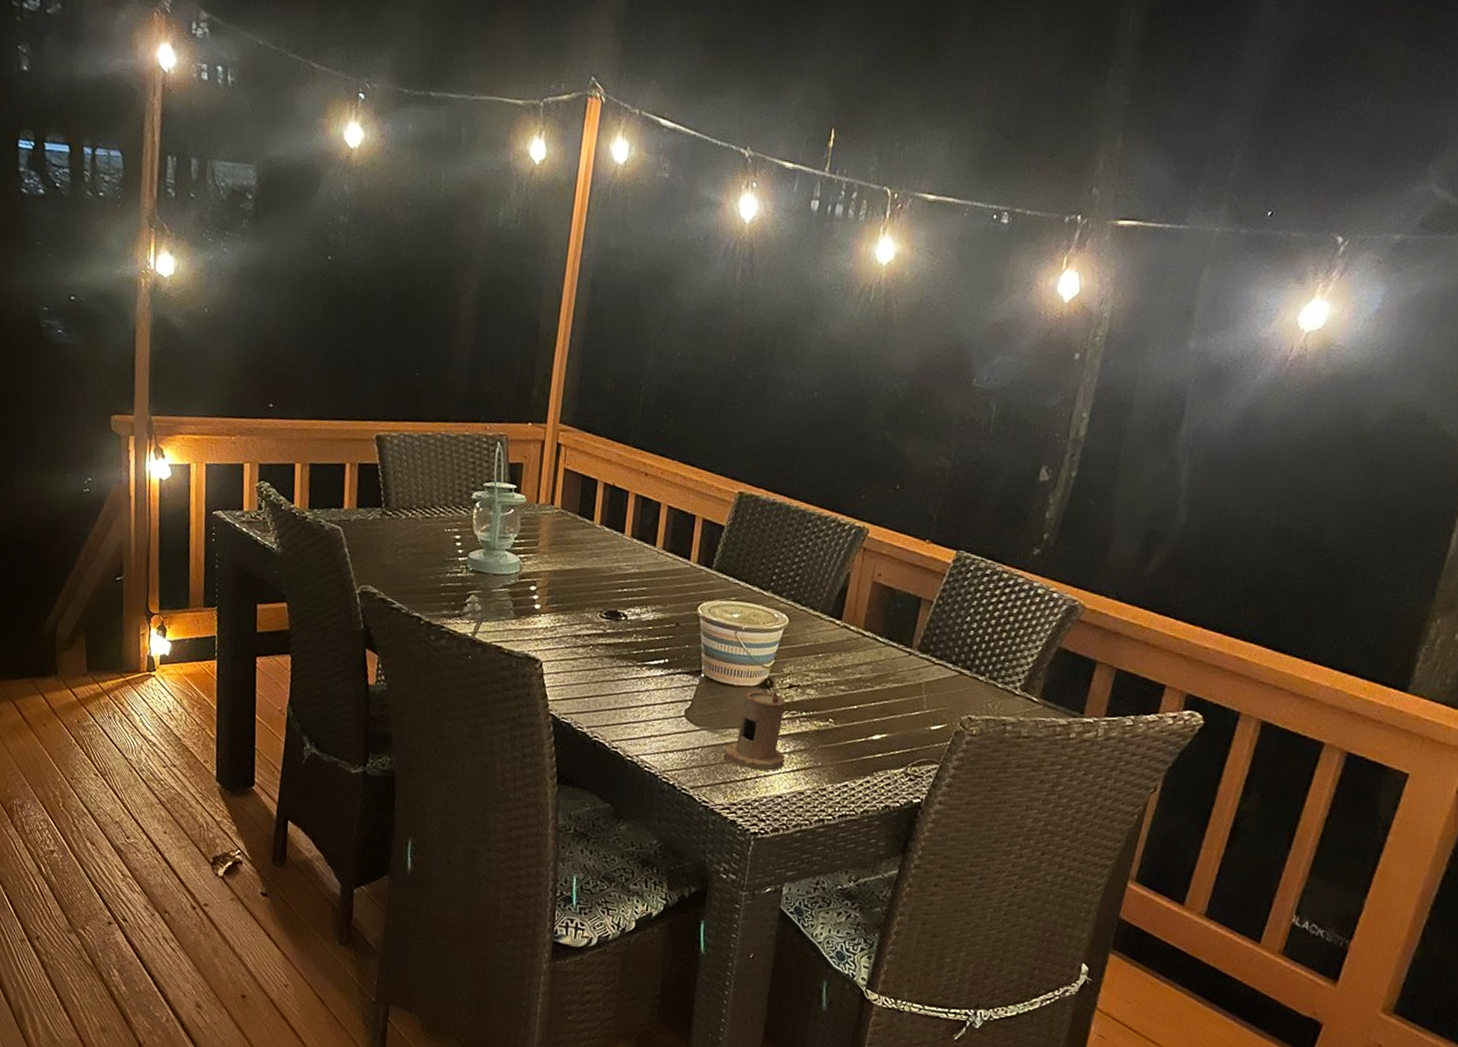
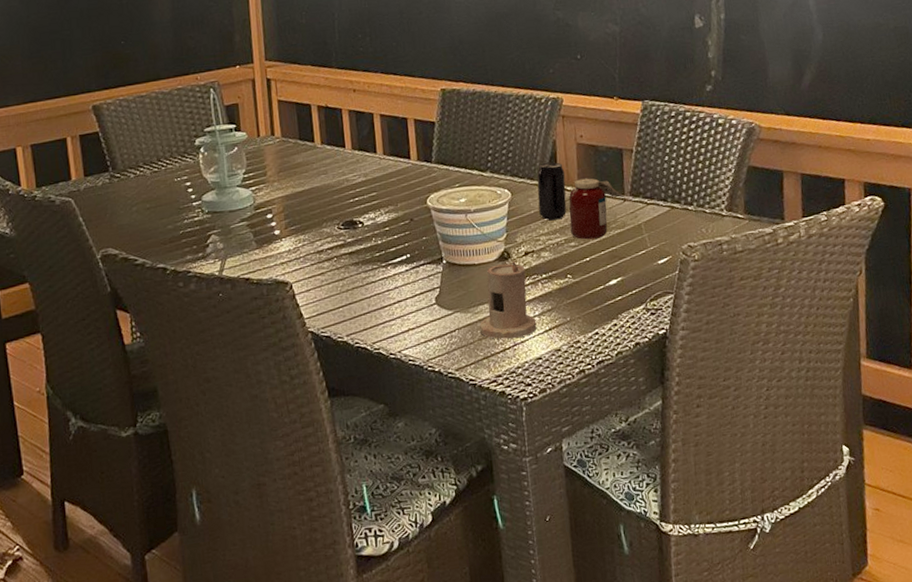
beverage can: none [814,595,853,658] -> present [536,162,567,220]
jar: none [844,620,912,688] -> present [568,177,625,240]

